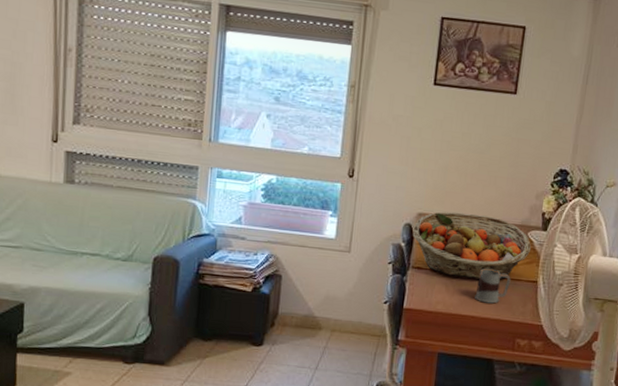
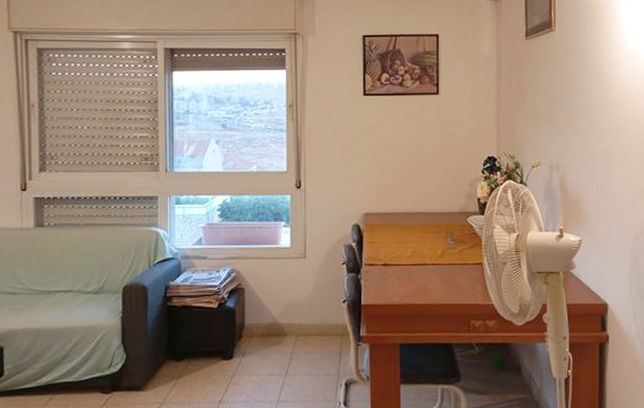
fruit basket: present [412,212,532,280] -> none [361,207,473,269]
mug: present [475,269,511,304] -> none [427,257,458,290]

